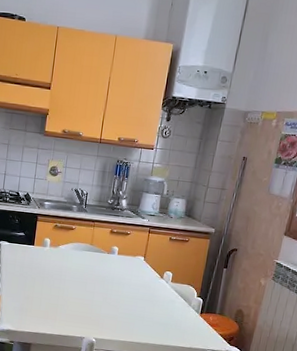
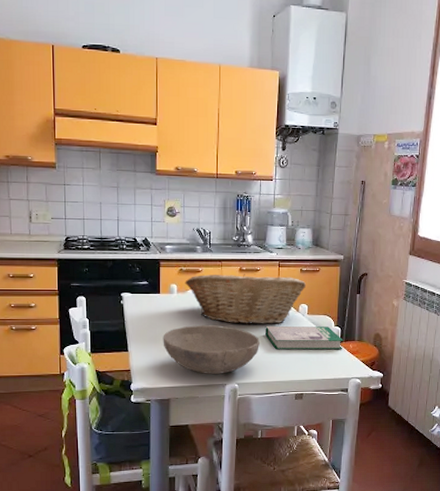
bowl: none [31,278,121,328] -> present [163,325,260,374]
fruit basket: none [58,232,173,287] -> present [185,274,306,324]
book: none [127,288,204,321] -> present [265,326,344,350]

